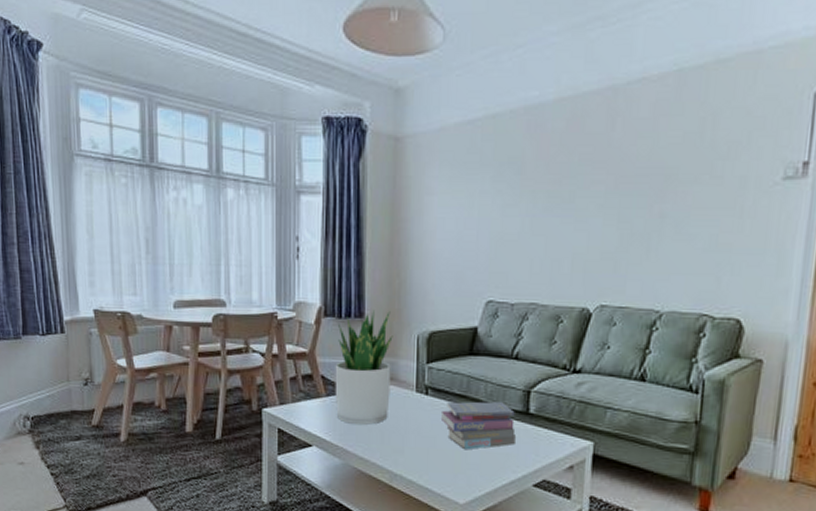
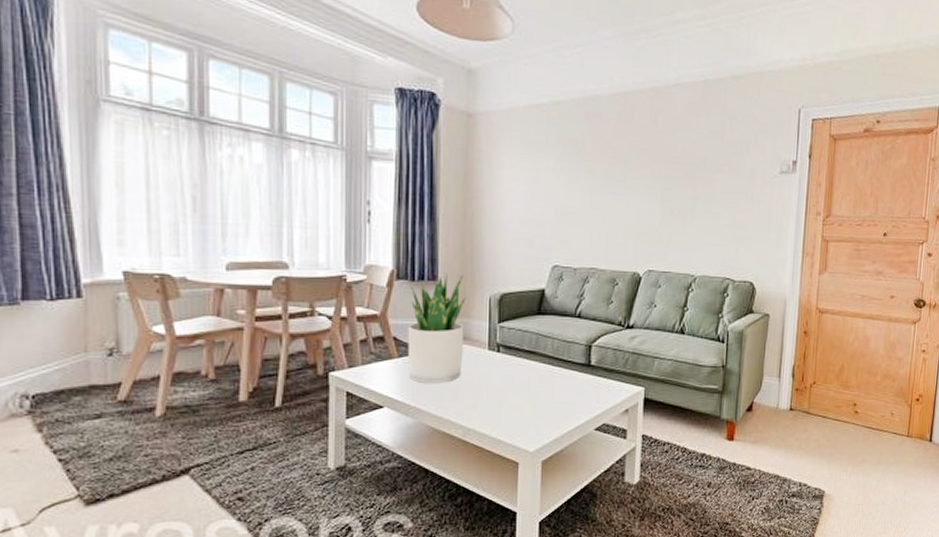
books: present [442,401,516,450] -> none [513,356,579,402]

